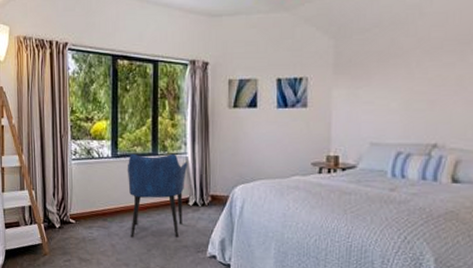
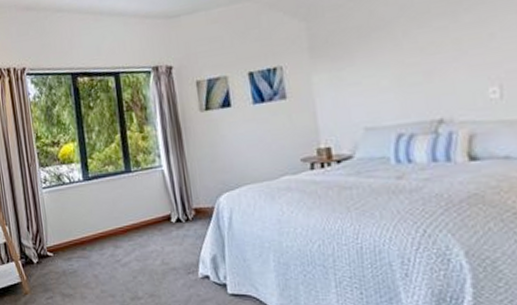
armchair: present [127,153,188,238] -> none [100,168,167,266]

